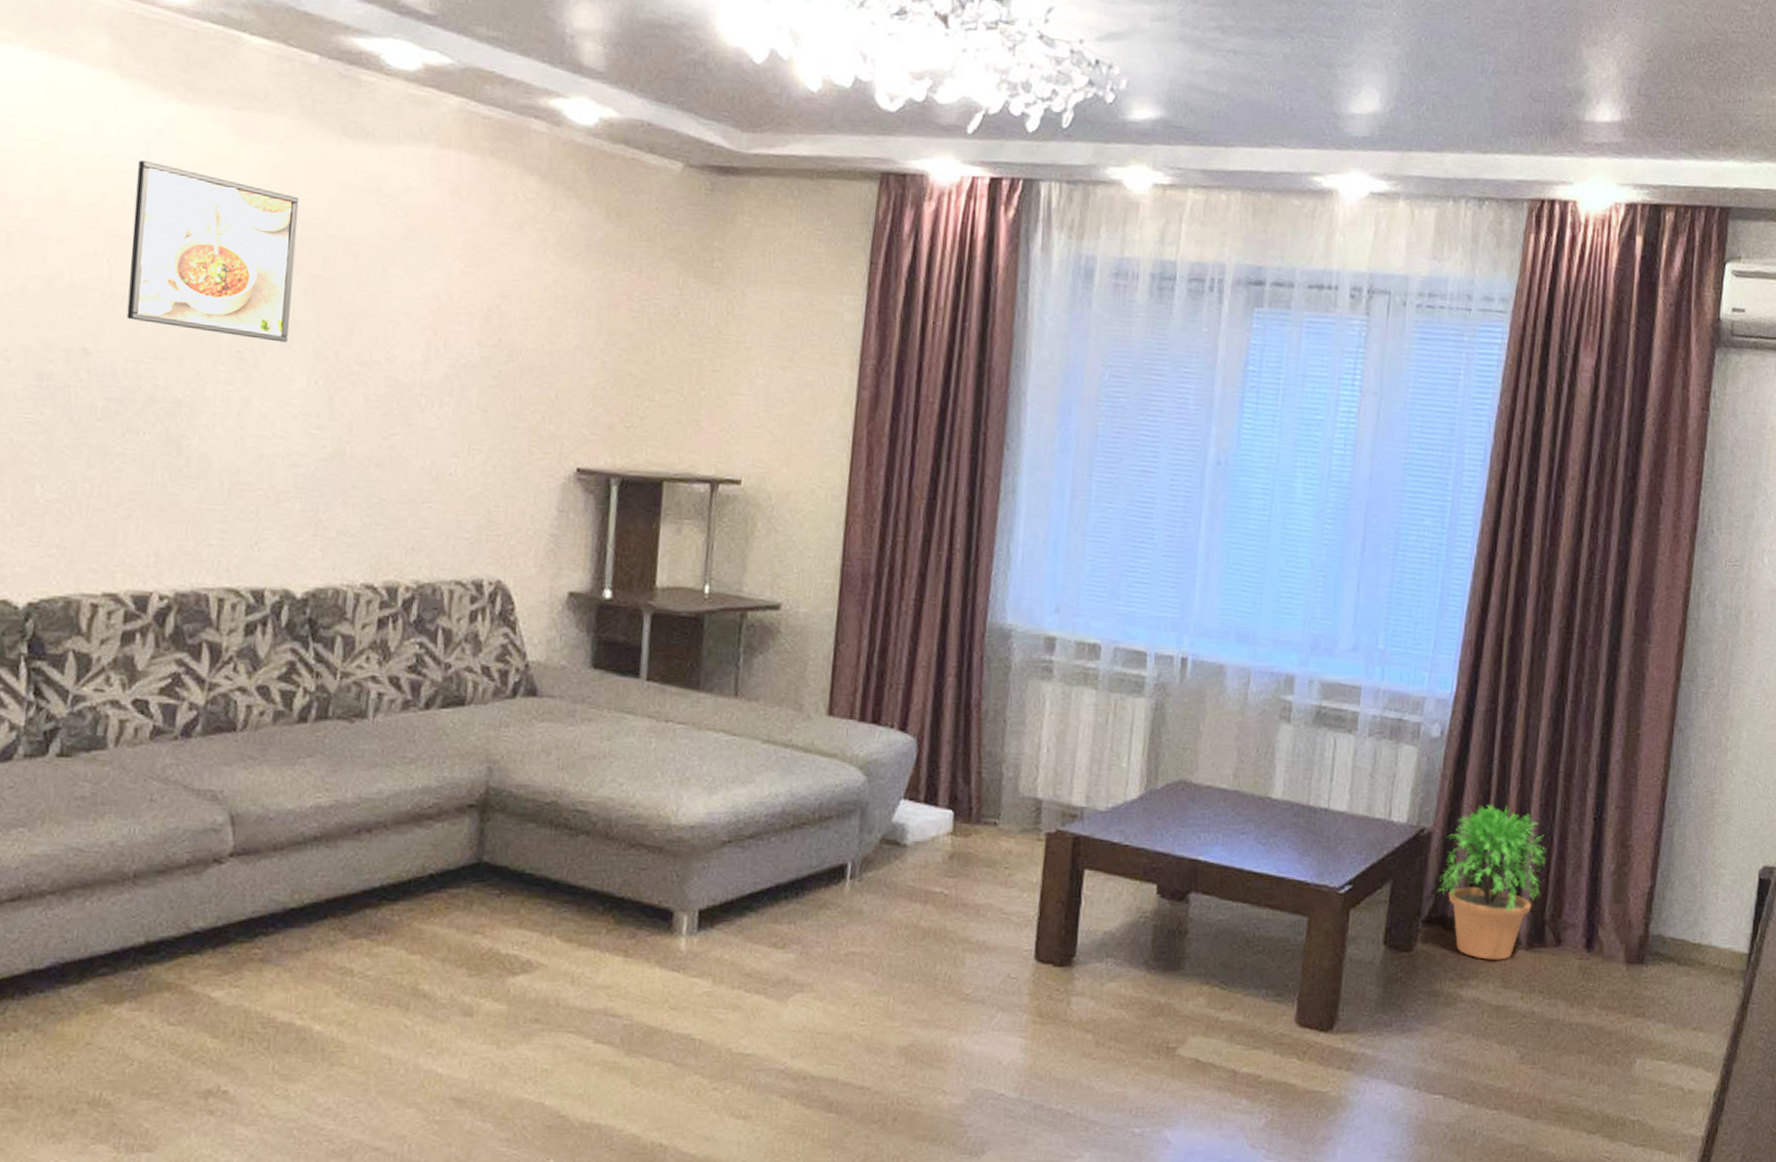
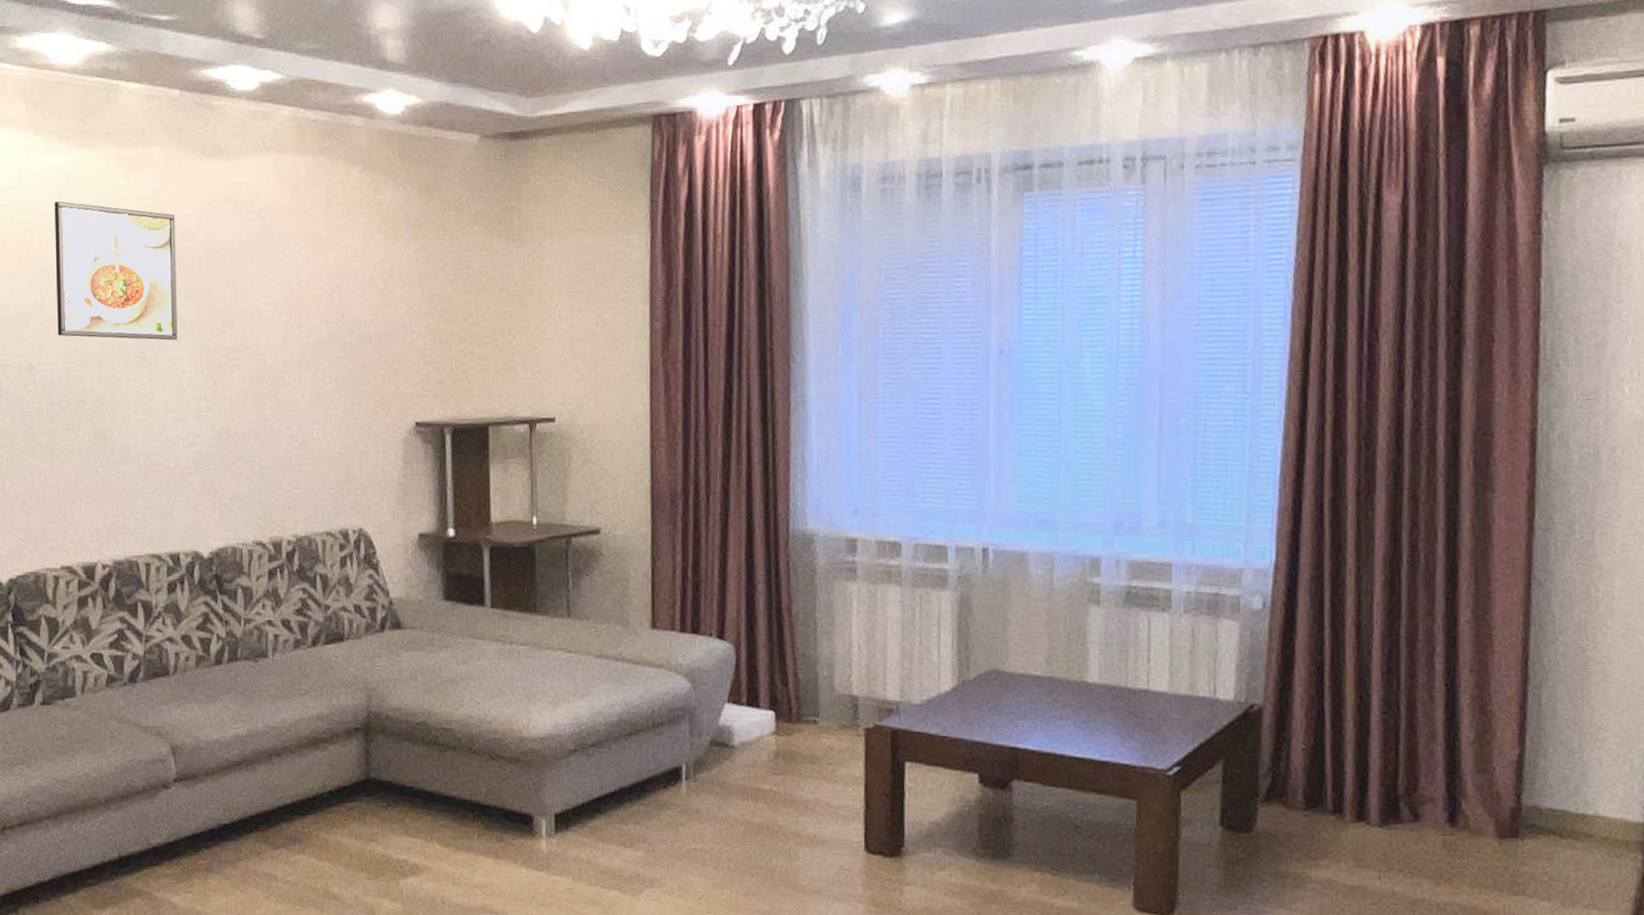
potted plant: present [1437,805,1546,960] -> none [1274,676,1393,838]

